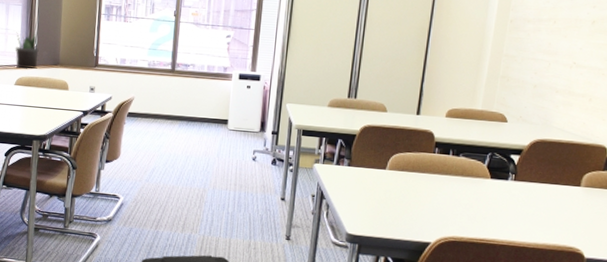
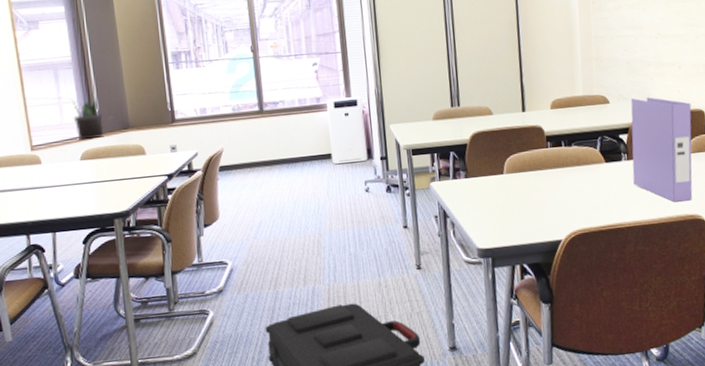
binder: none [516,122,594,233] -> present [630,97,693,202]

